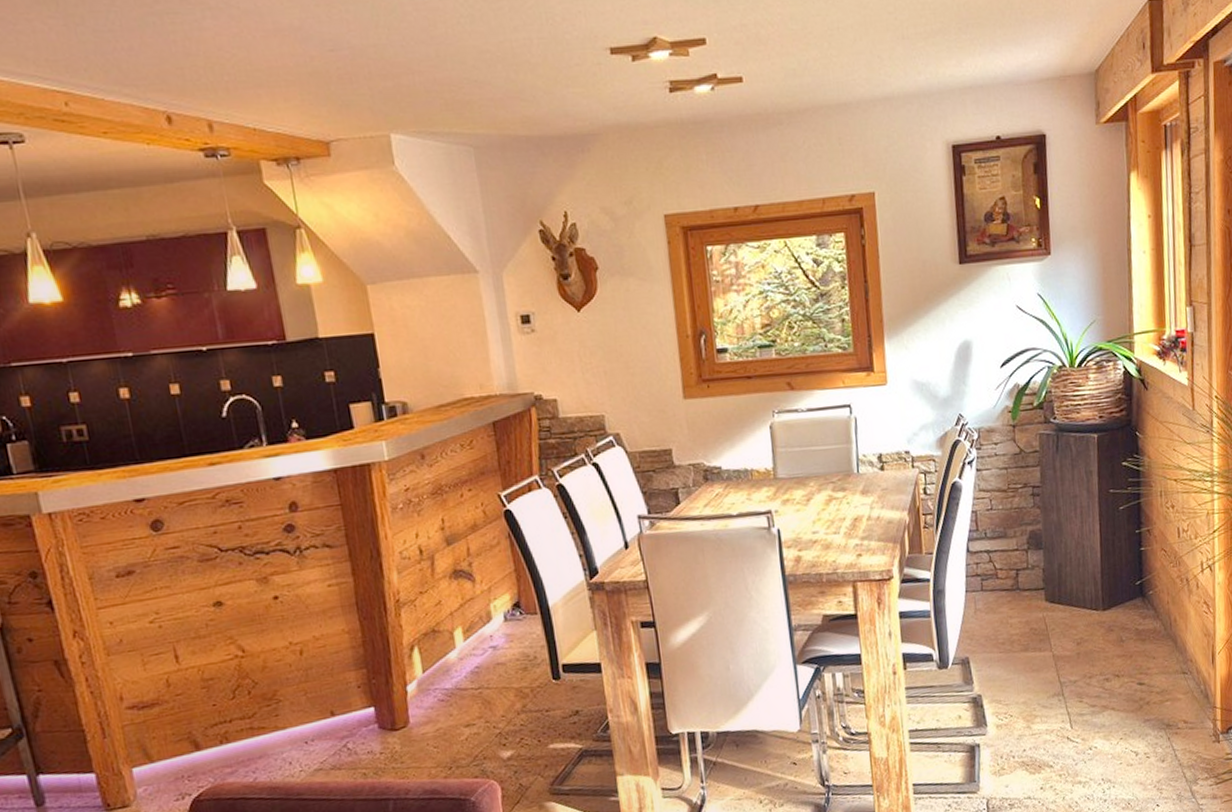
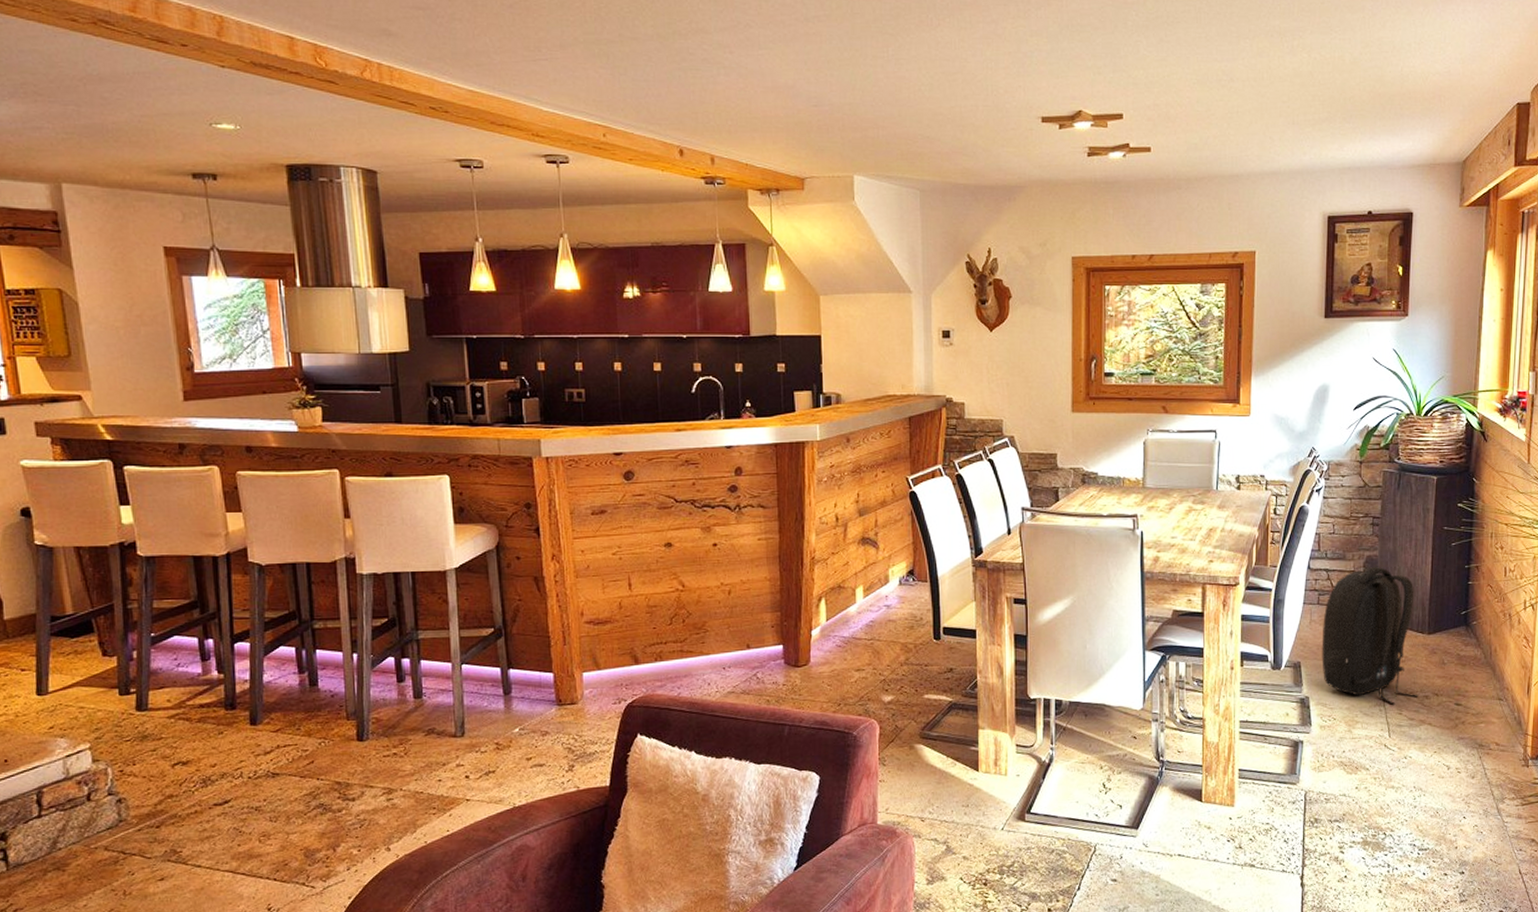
backpack: none [989,541,1098,693] -> present [1322,566,1418,705]

